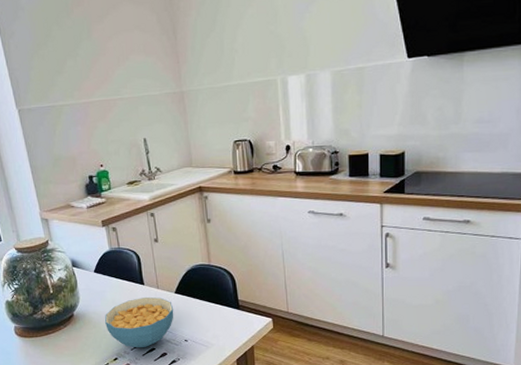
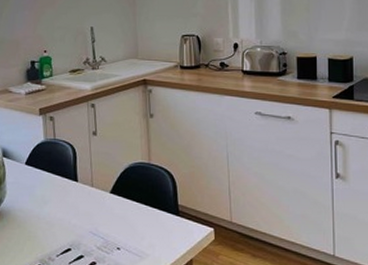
cereal bowl: present [105,297,174,348] -> none [31,196,108,255]

